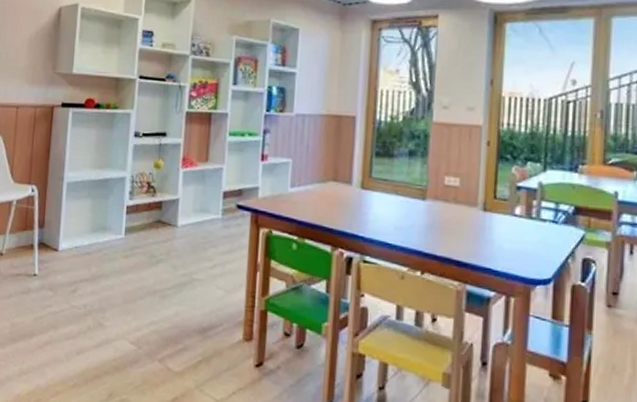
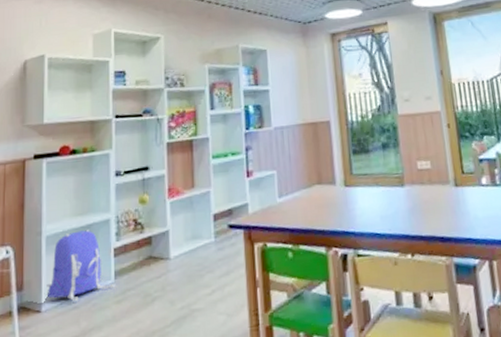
backpack: none [61,182,125,248] -> present [44,229,116,302]

